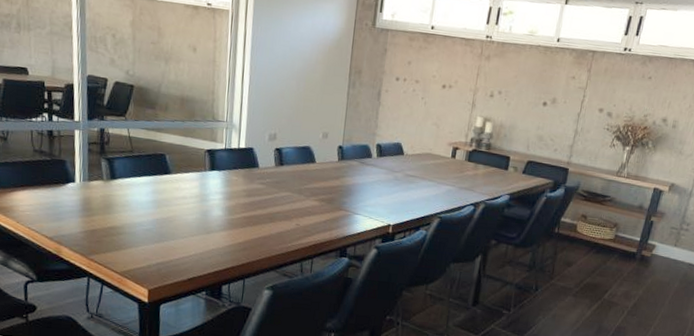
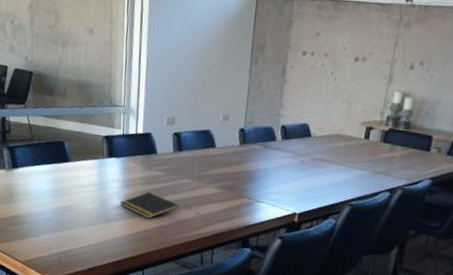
notepad: none [221,203,280,230] -> present [120,191,179,219]

